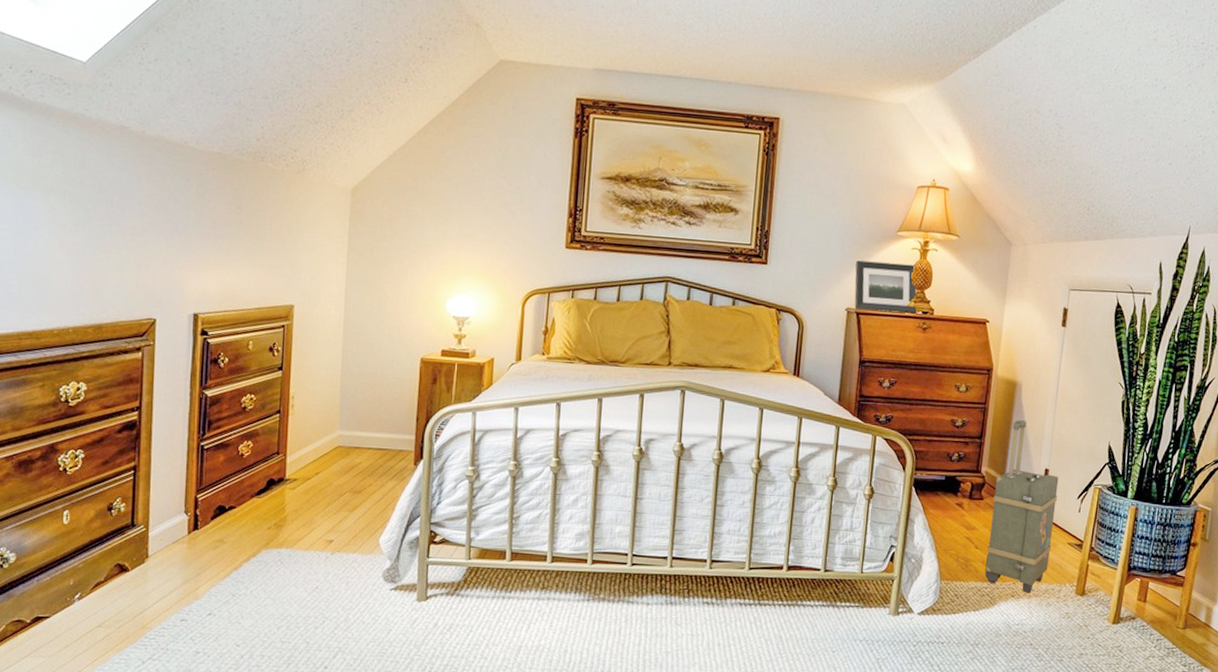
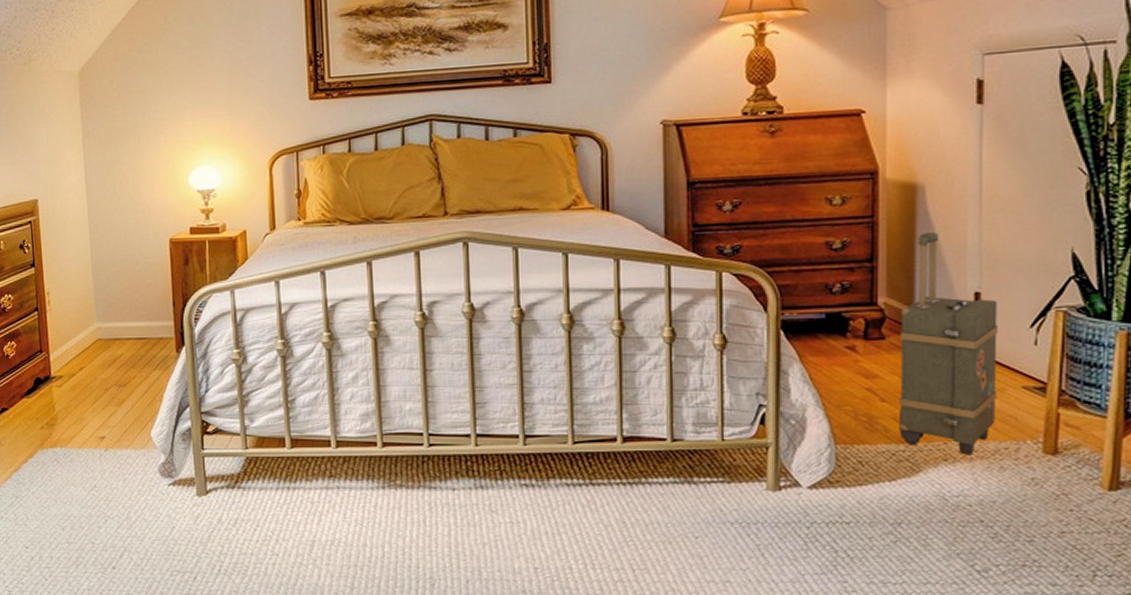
picture frame: present [854,260,917,314] -> none [668,55,758,120]

